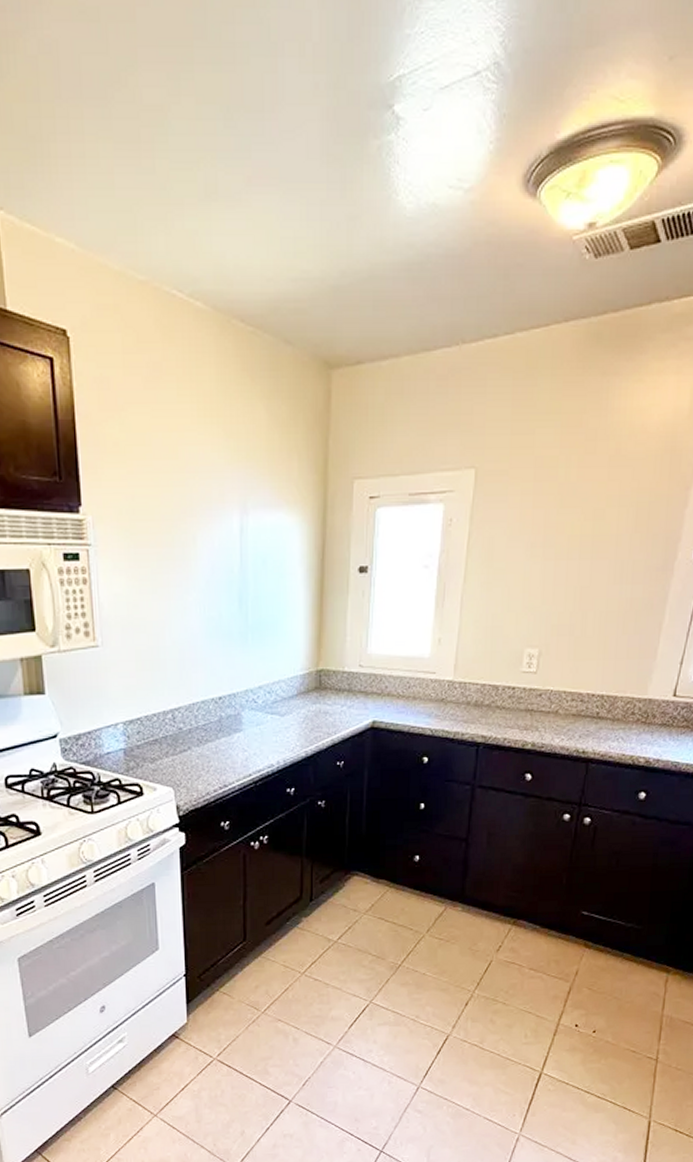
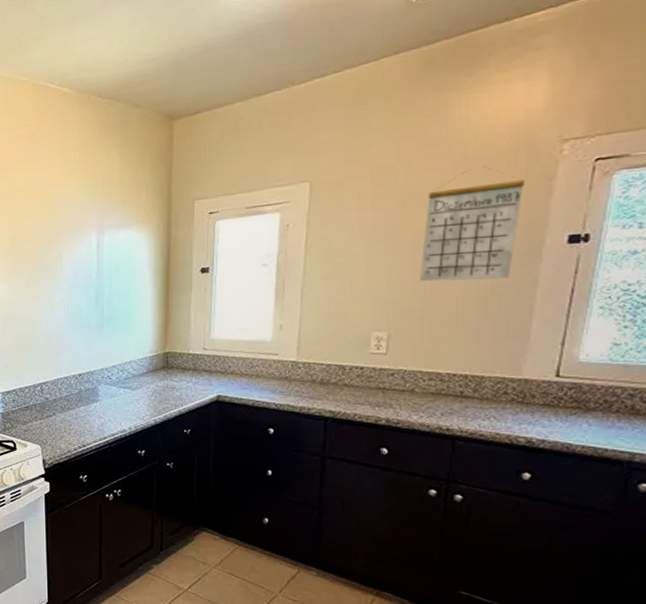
calendar: none [571,468,668,594] -> present [420,166,526,282]

